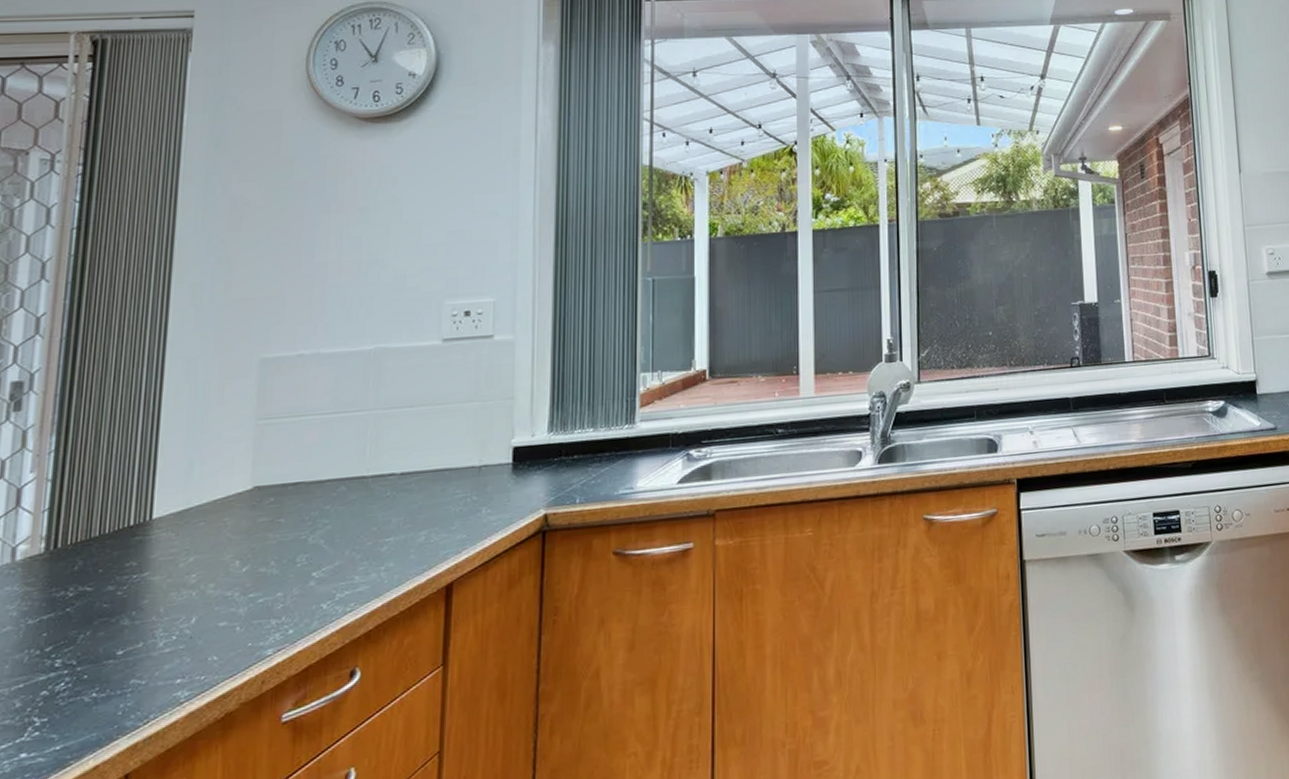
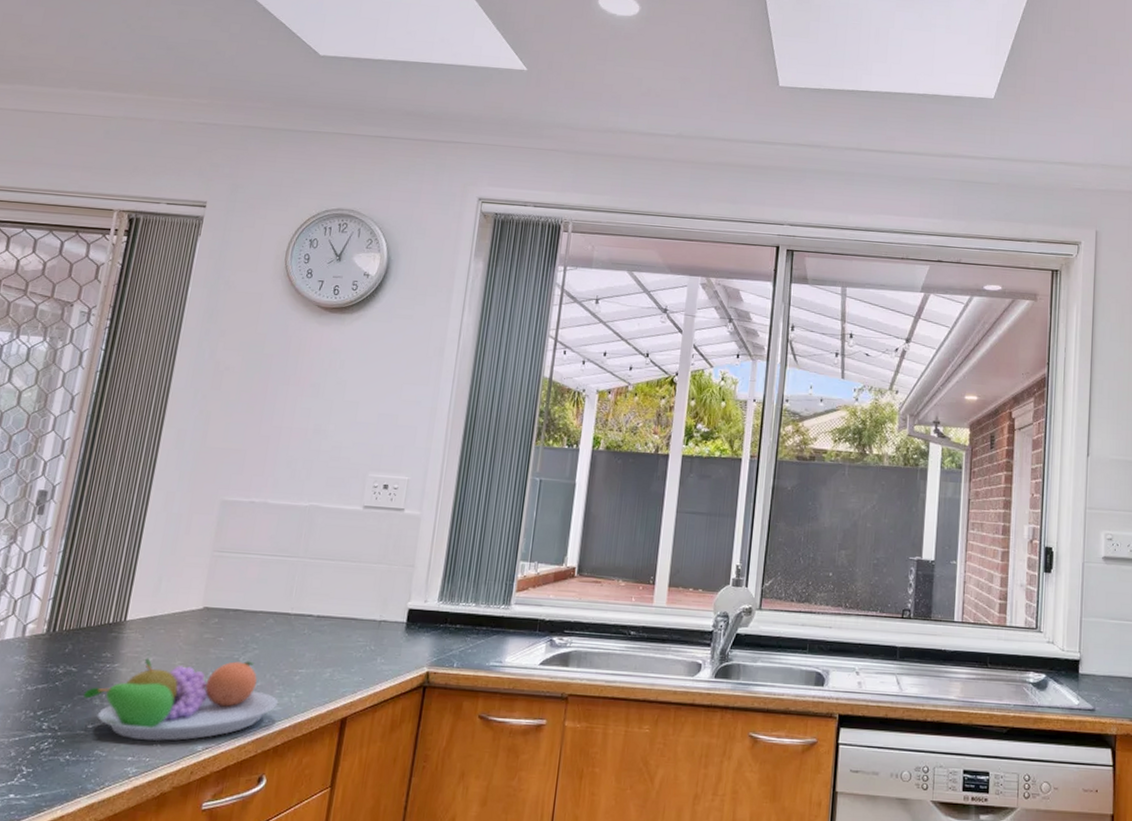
fruit bowl: none [105,539,363,658] -> present [82,658,278,742]

